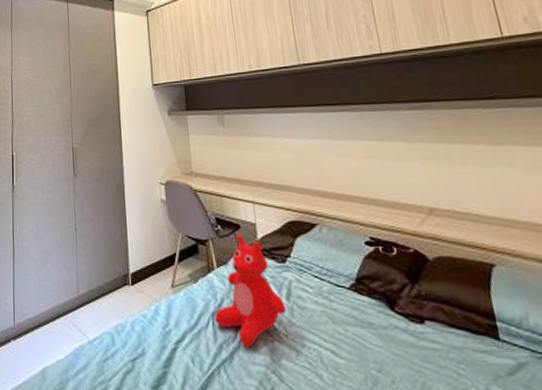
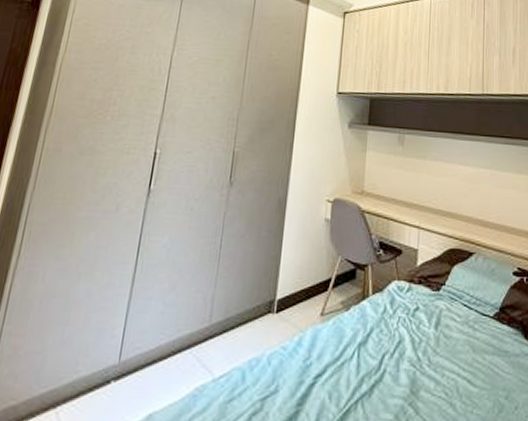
teddy bear: present [214,235,286,347] -> none [361,261,433,379]

